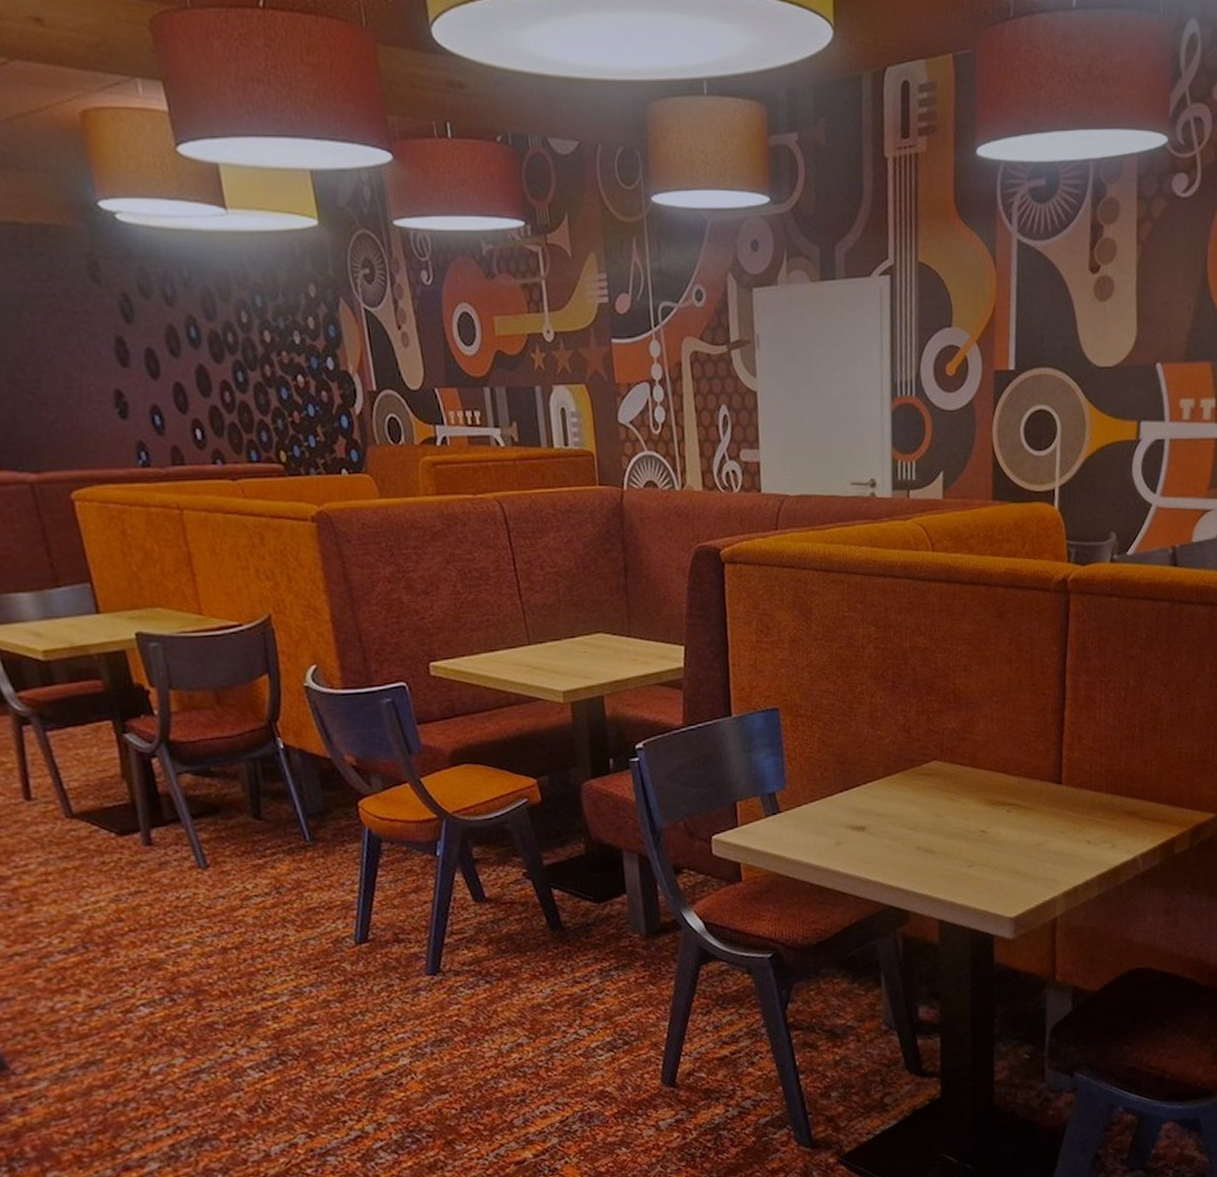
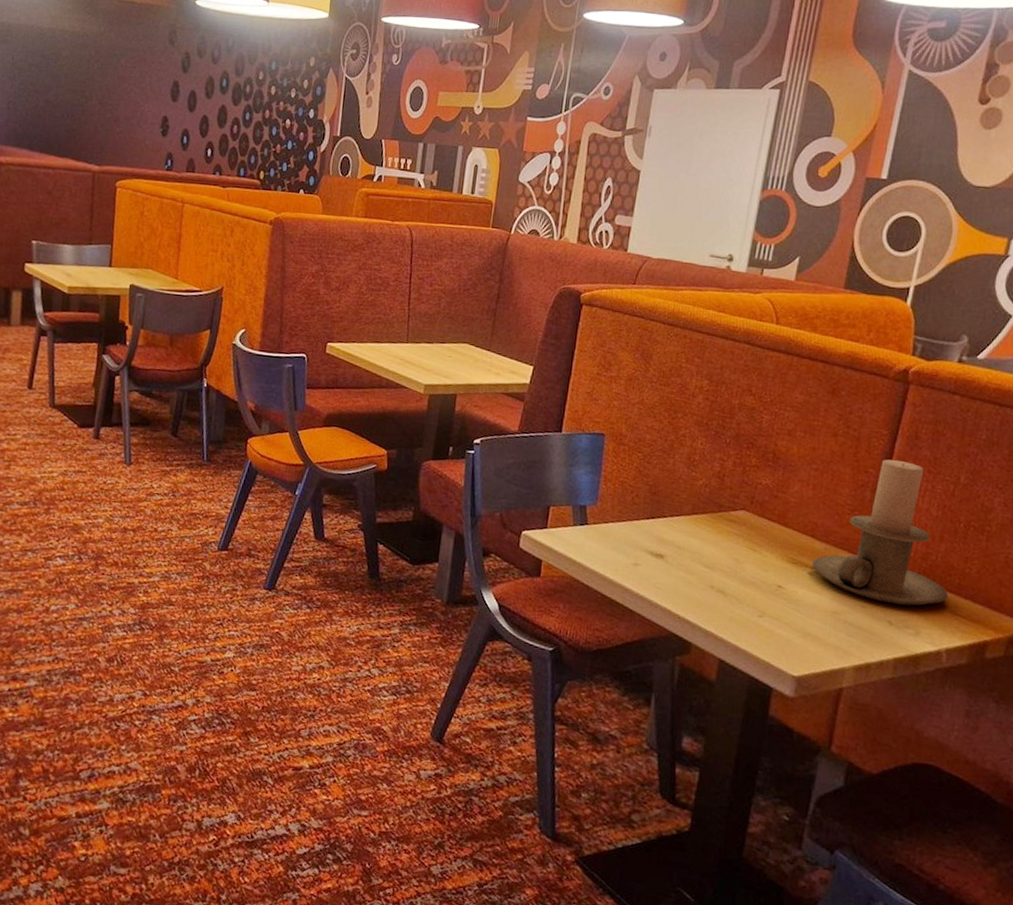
candle holder: none [1009,675,1135,824] -> present [812,459,948,606]

